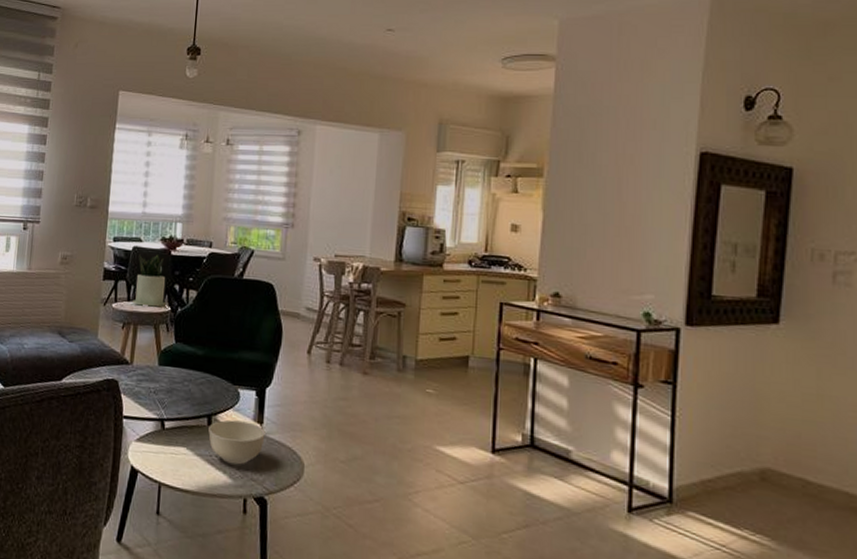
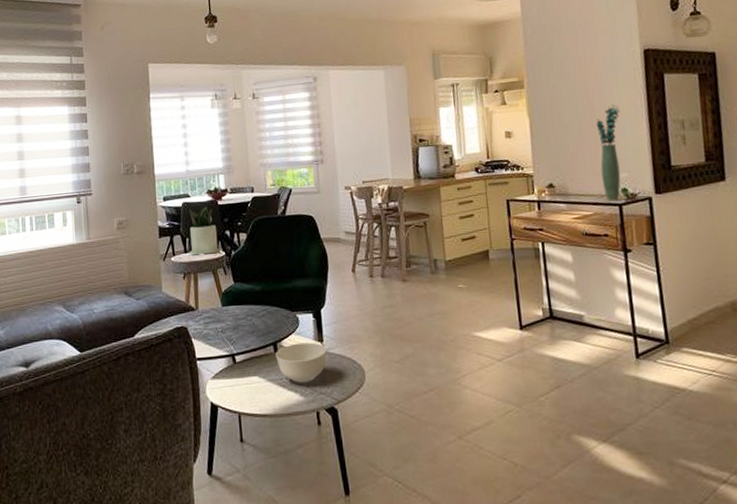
vase: none [621,212,657,326] -> present [596,104,621,201]

